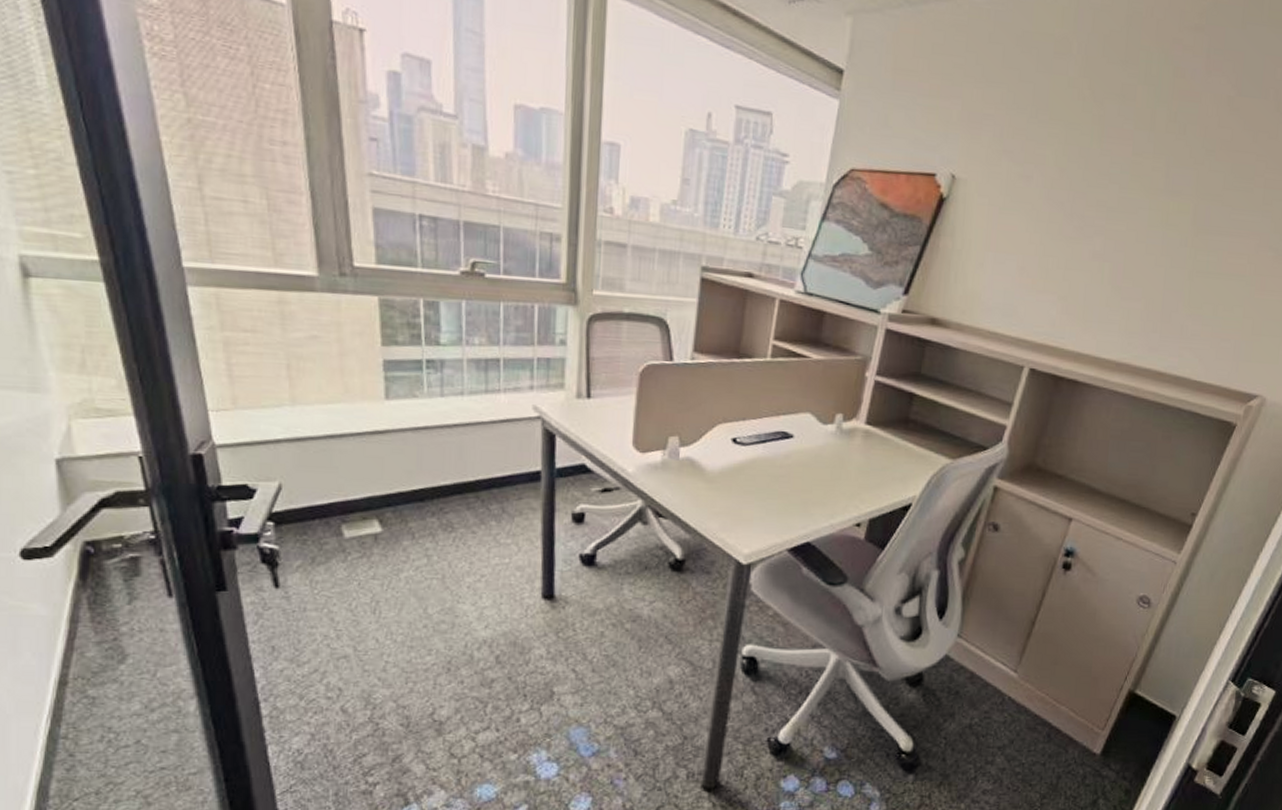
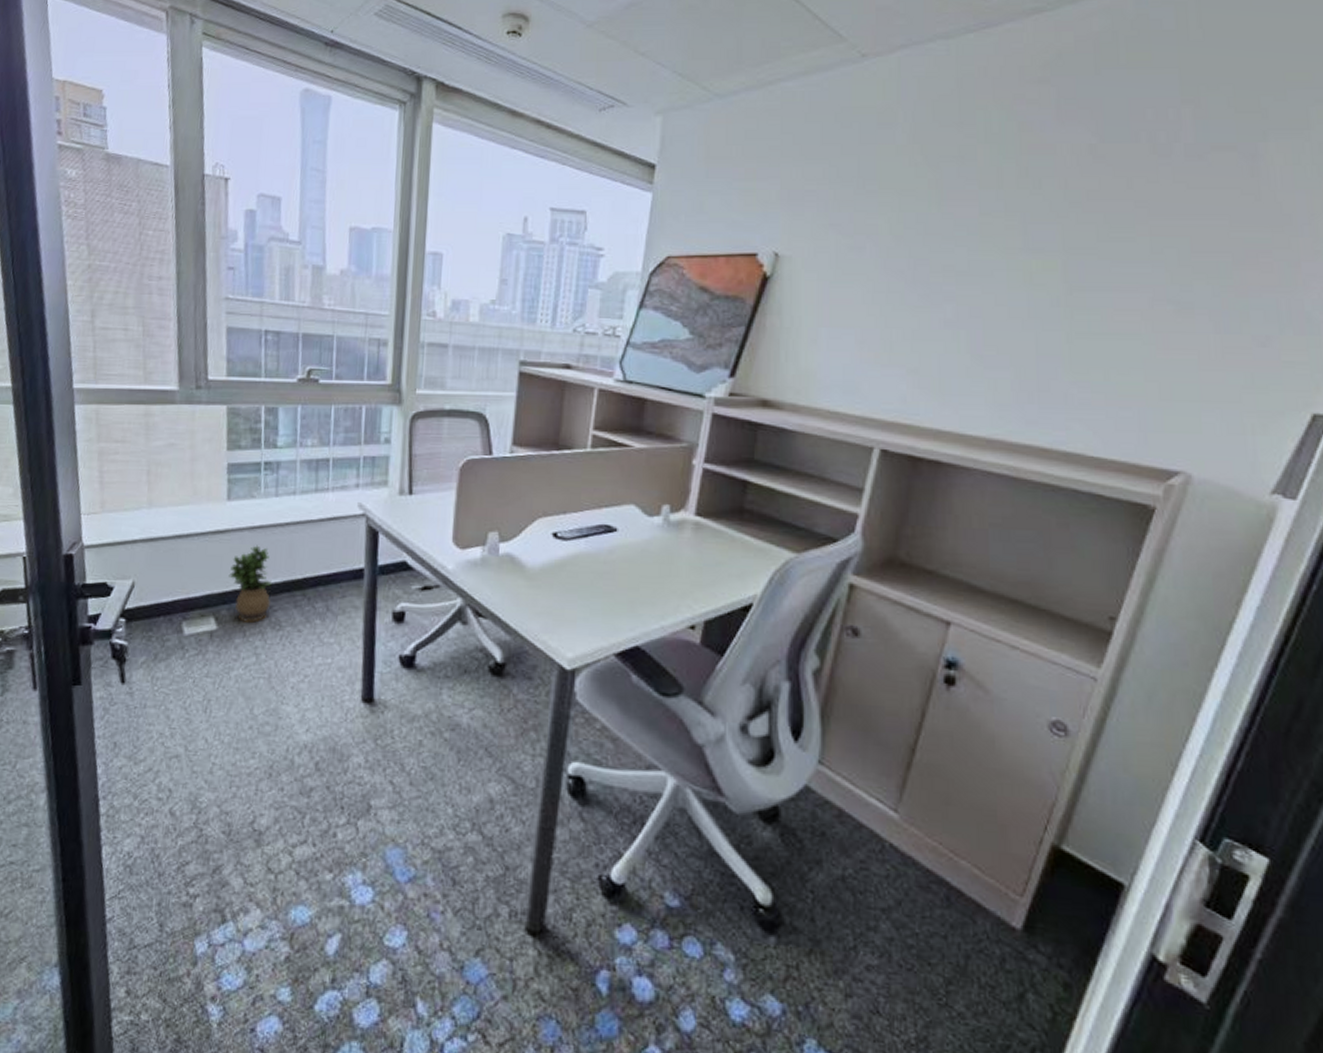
potted plant: none [392,446,441,525] -> present [228,545,272,623]

